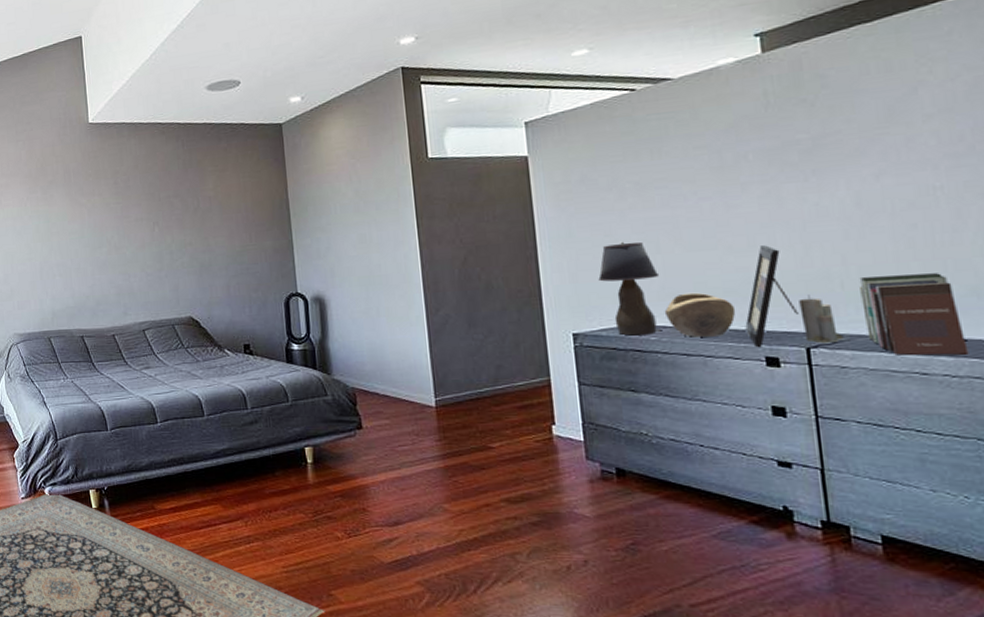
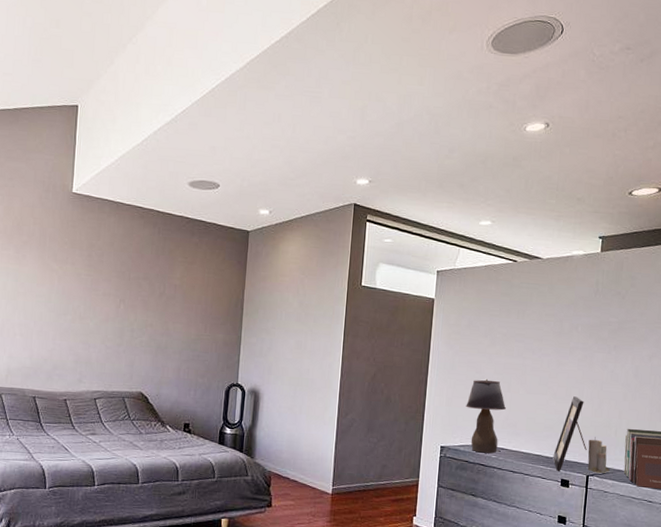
decorative bowl: present [664,292,736,337] -> none [504,425,550,460]

